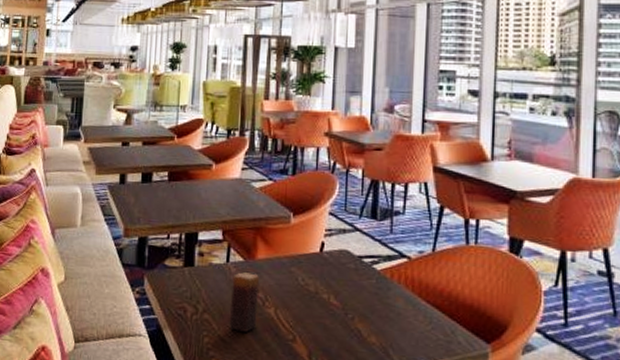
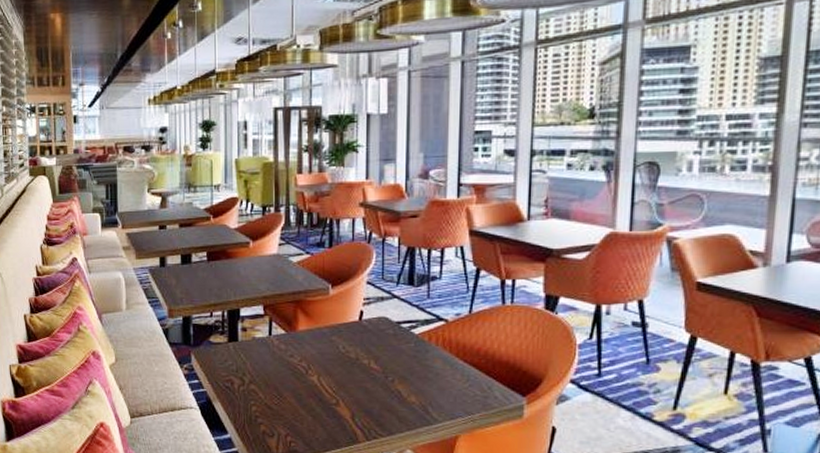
candle: present [229,272,259,333] -> none [274,344,302,400]

